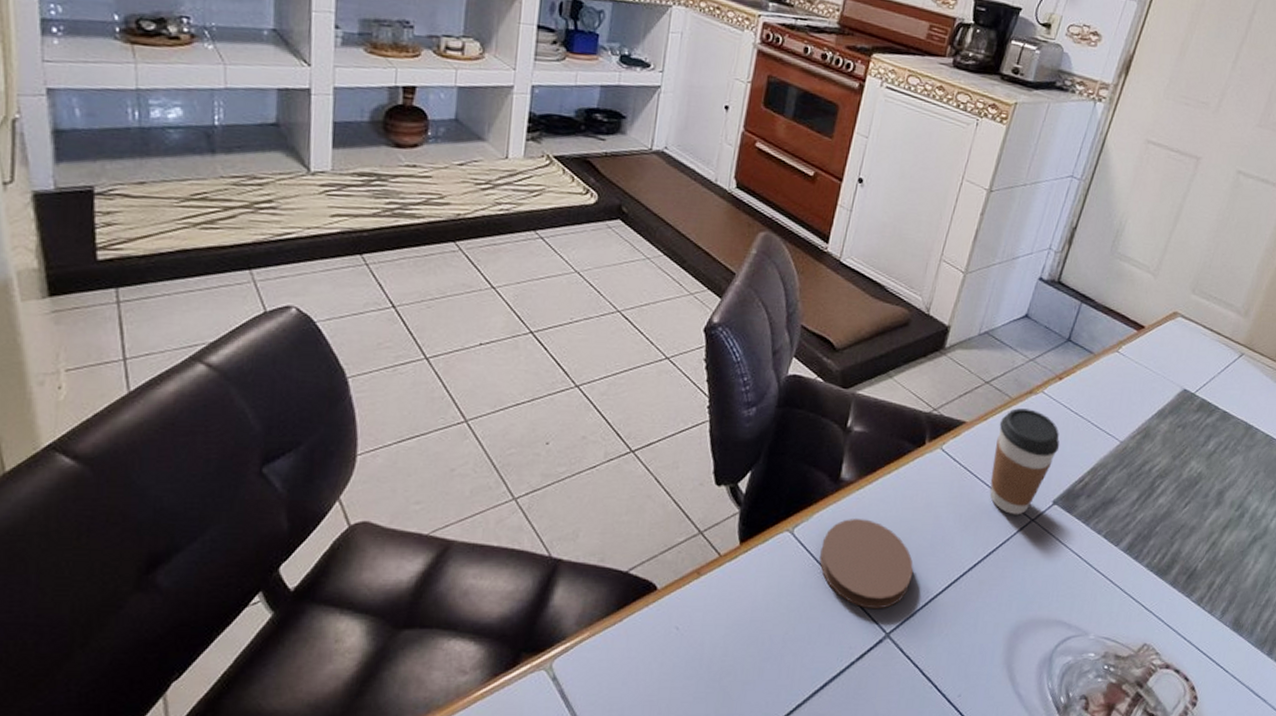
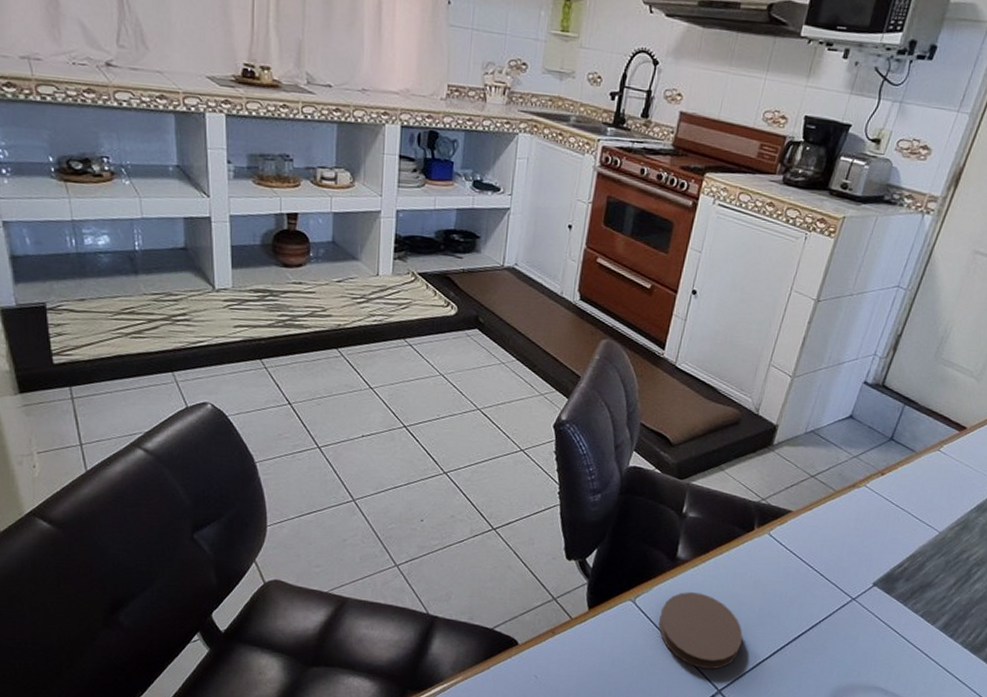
coffee cup: present [990,408,1060,515] -> none [813,500,881,594]

